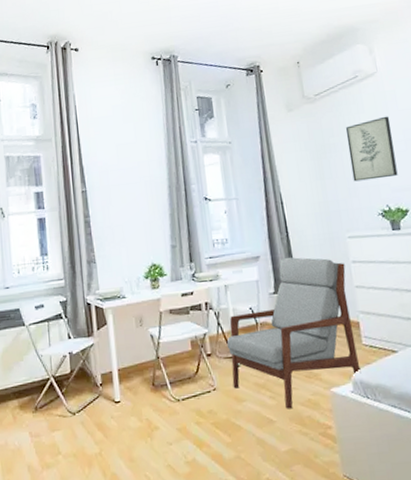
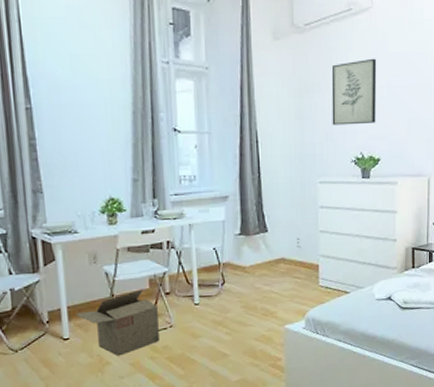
cardboard box: none [125,352,204,421] -> present [76,290,159,356]
armchair: present [226,257,361,409] -> none [186,198,314,344]

